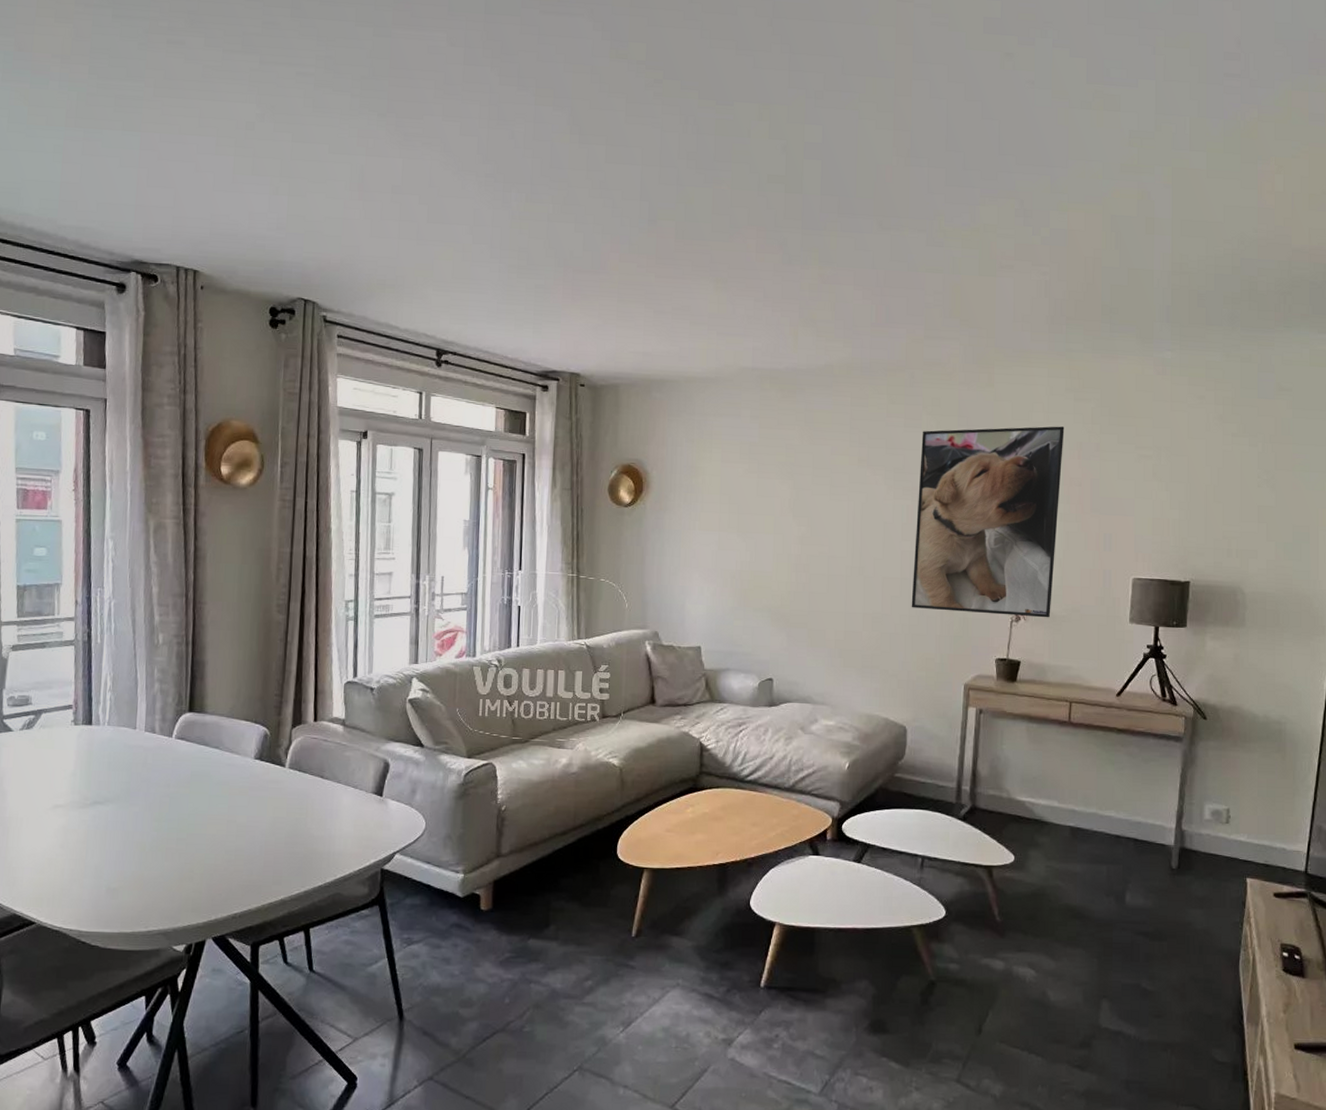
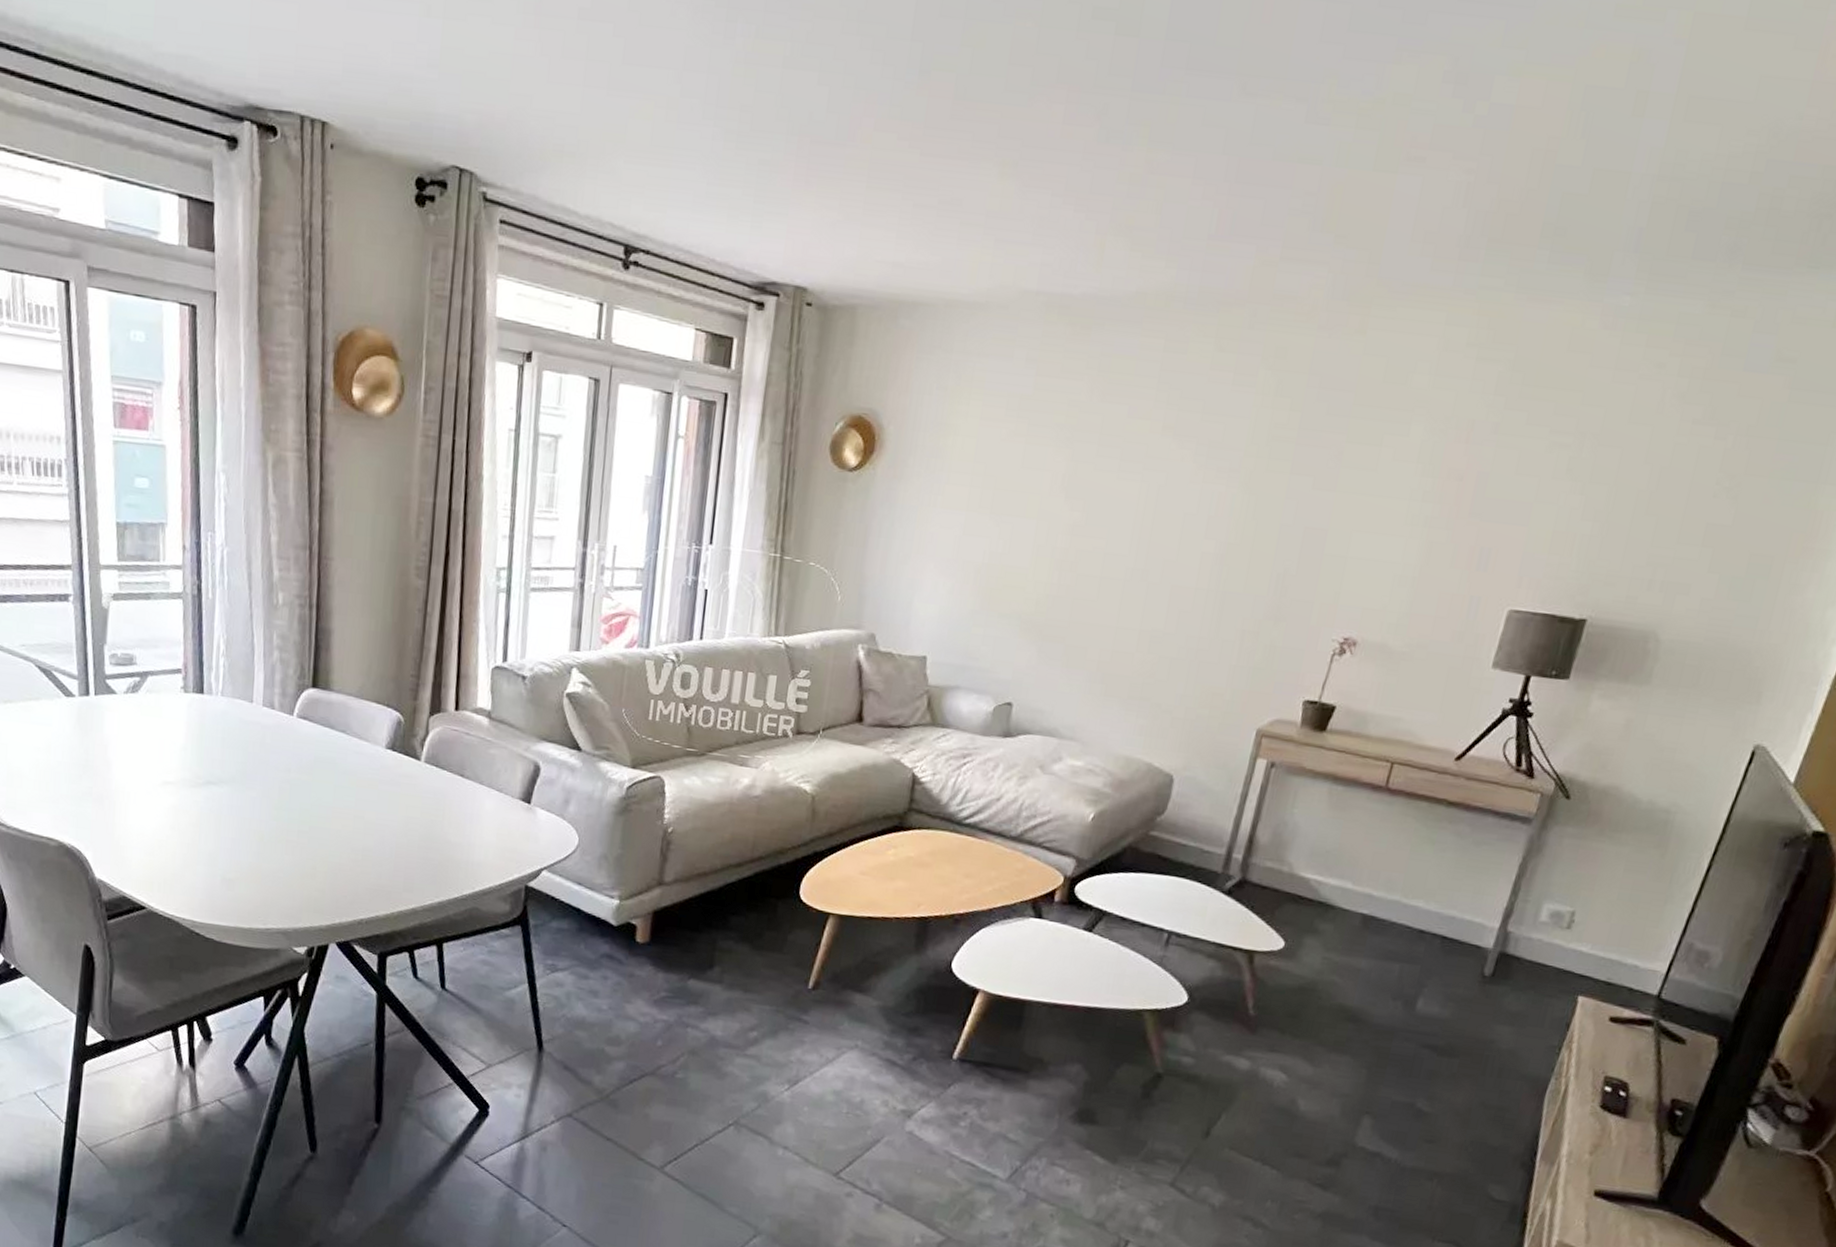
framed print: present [911,426,1065,618] -> none [1203,391,1455,654]

